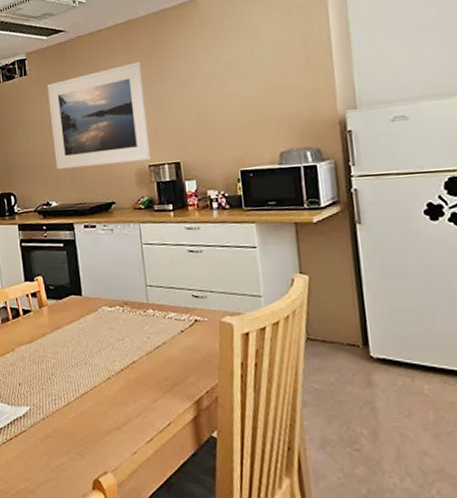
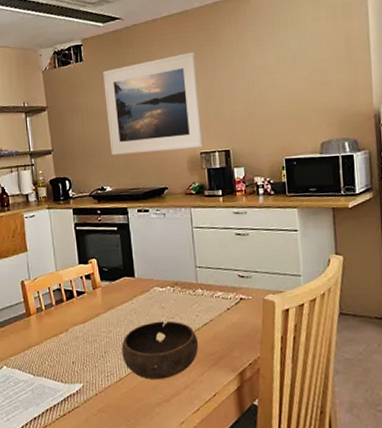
bowl: none [69,342,151,405] -> present [121,321,199,379]

